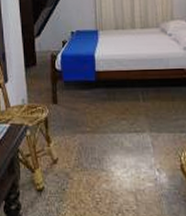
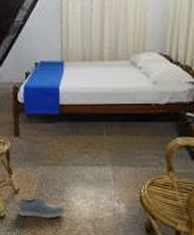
shoe: none [57,166,107,191] -> present [19,196,67,219]

